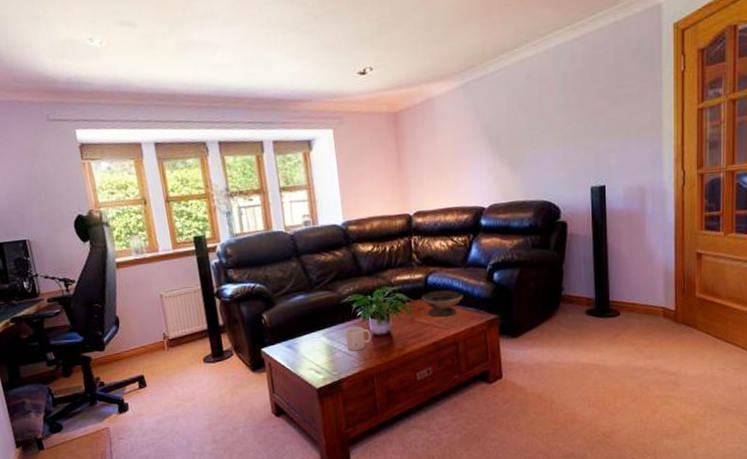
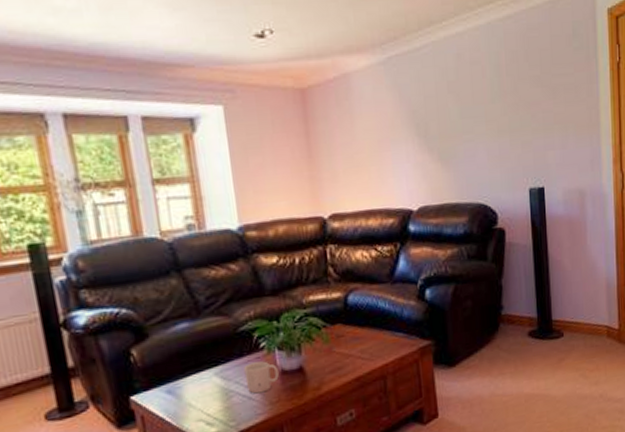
decorative bowl: present [421,289,463,318] -> none [340,311,391,346]

